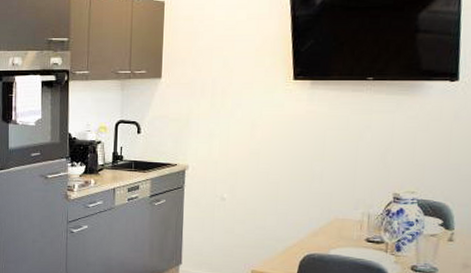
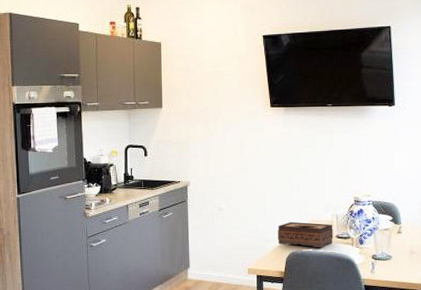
tissue box: none [290,218,363,253] -> present [277,221,333,248]

